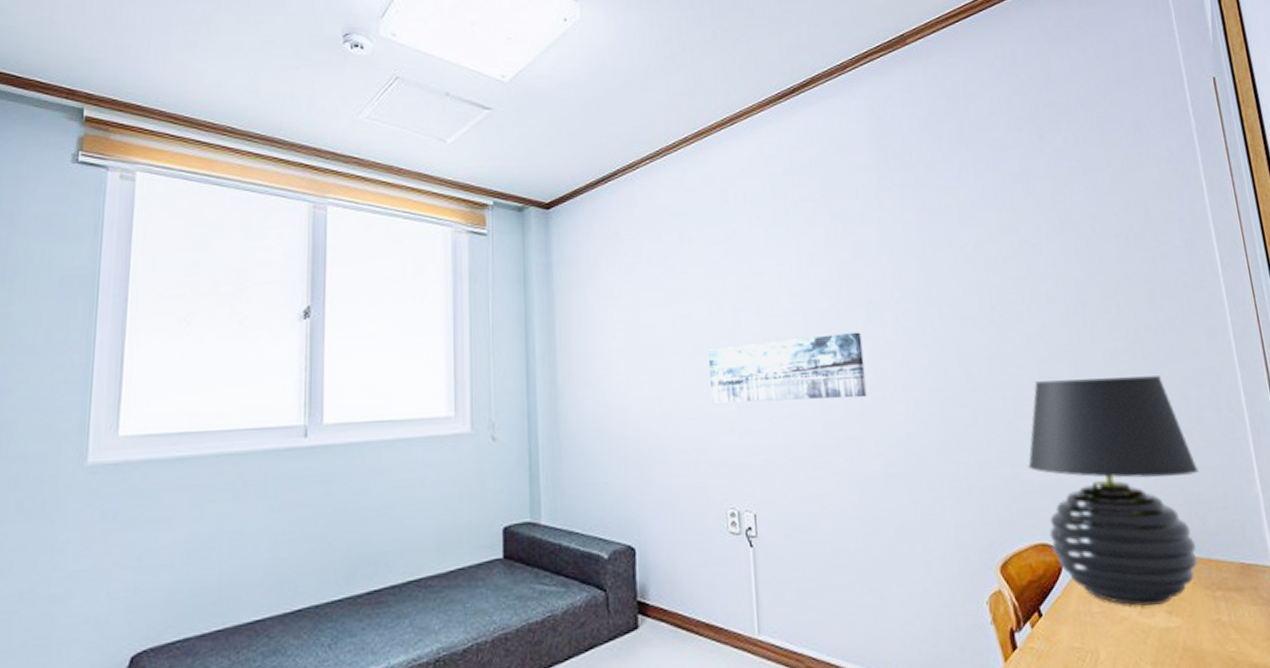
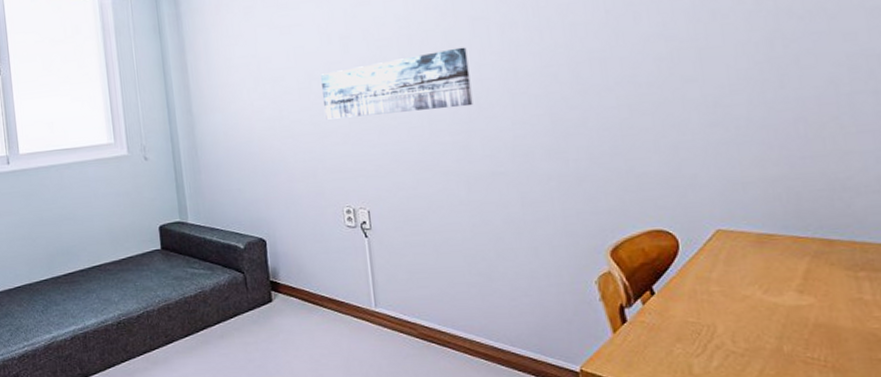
table lamp: present [1028,376,1199,607] -> none [643,63,846,287]

